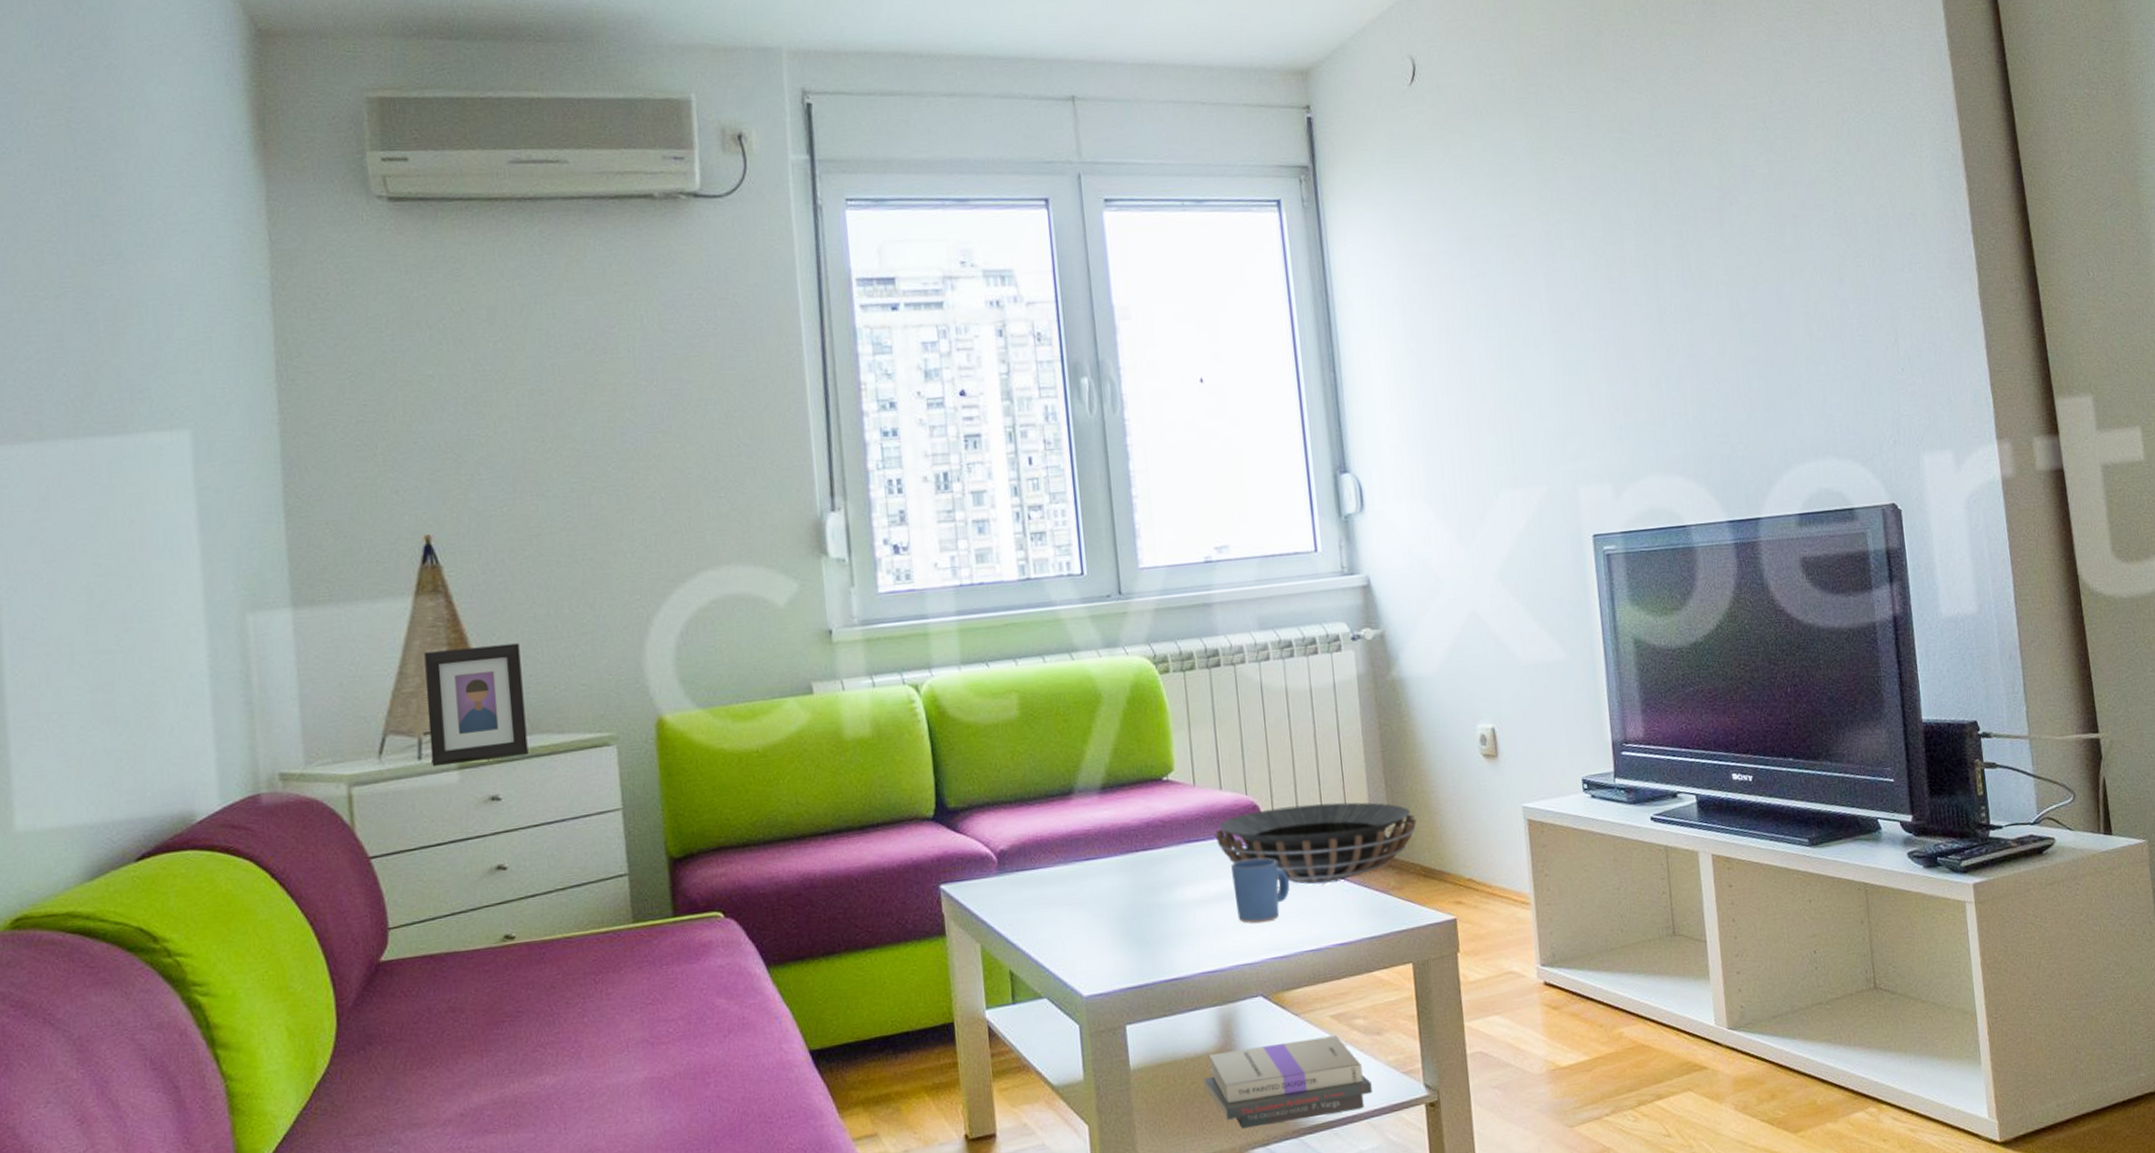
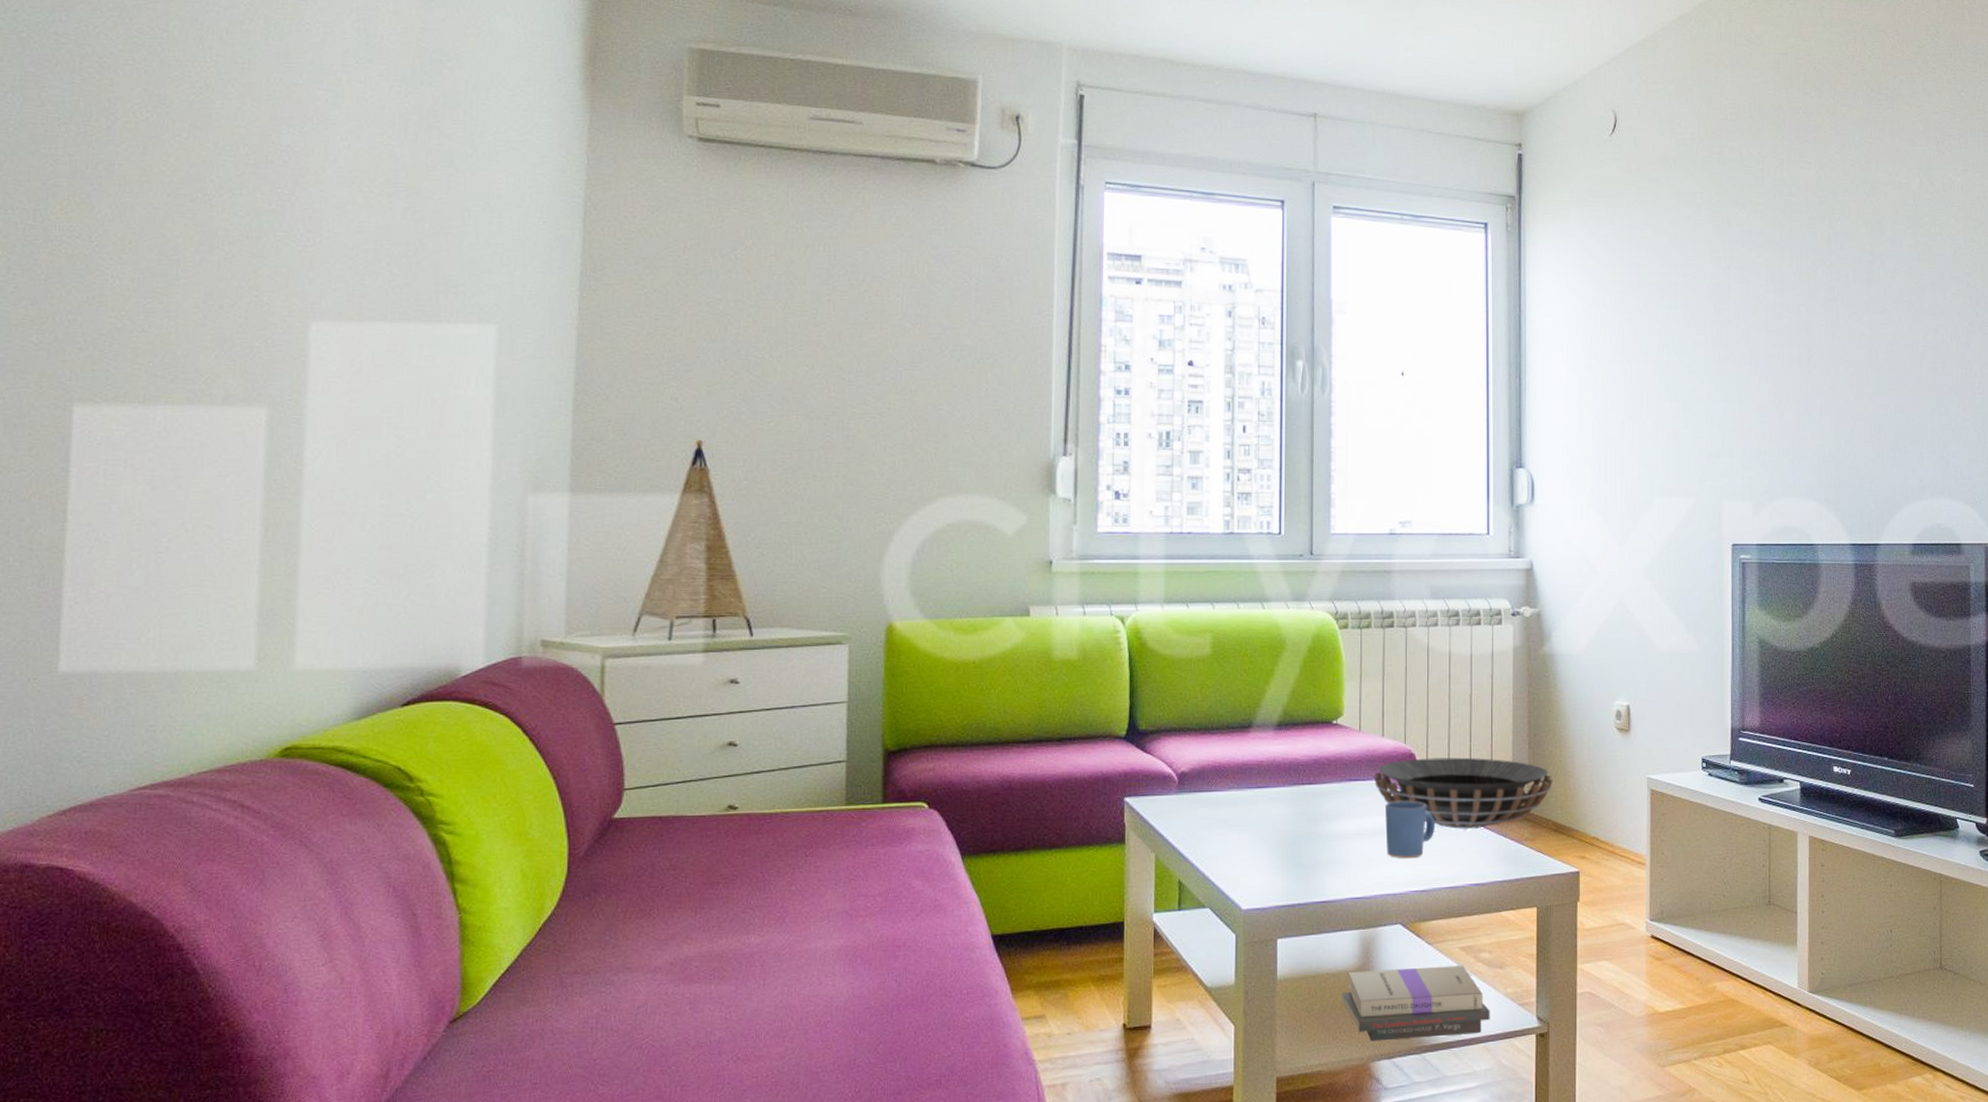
picture frame: present [424,643,528,767] -> none [680,545,771,648]

